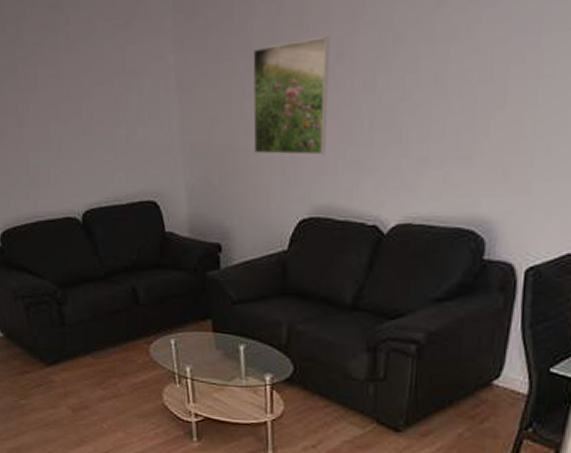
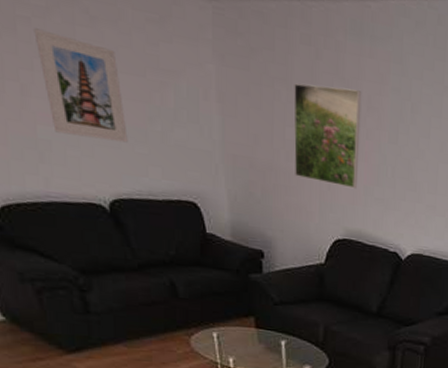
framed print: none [29,63,98,156] -> present [33,28,128,143]

